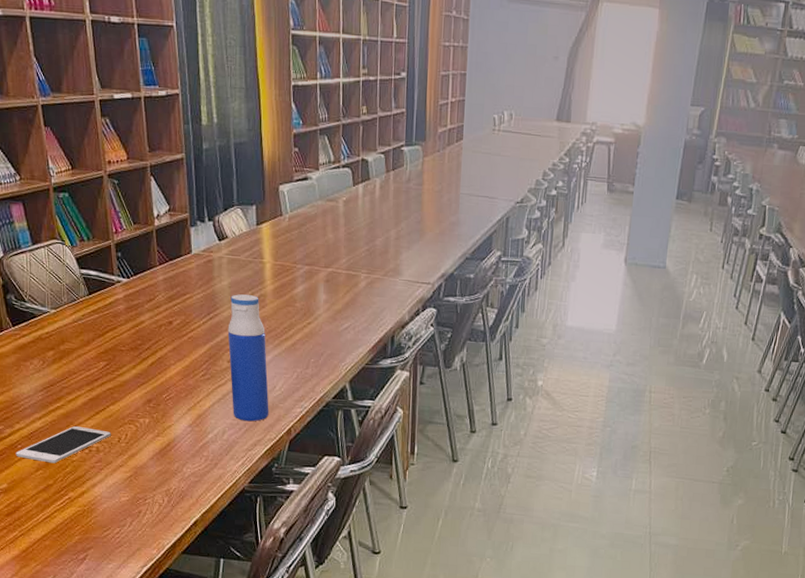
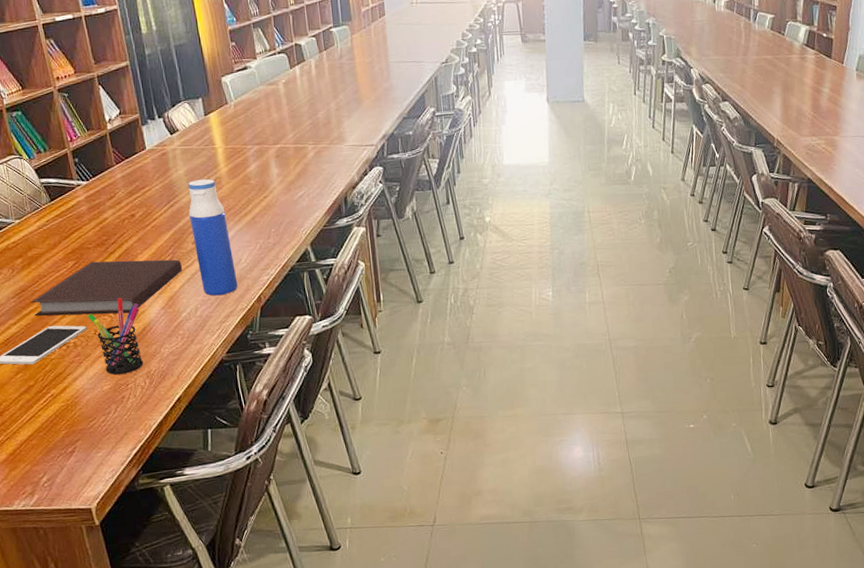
notebook: none [58,365,214,426] -> present [31,259,182,316]
pen holder: none [113,408,166,488] -> present [87,298,144,375]

